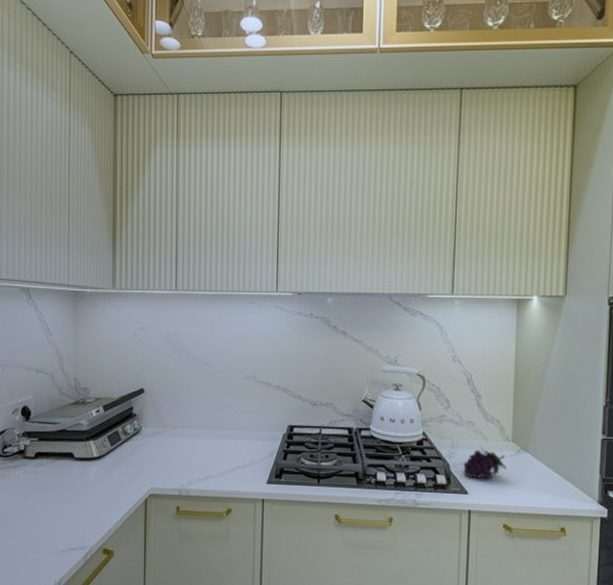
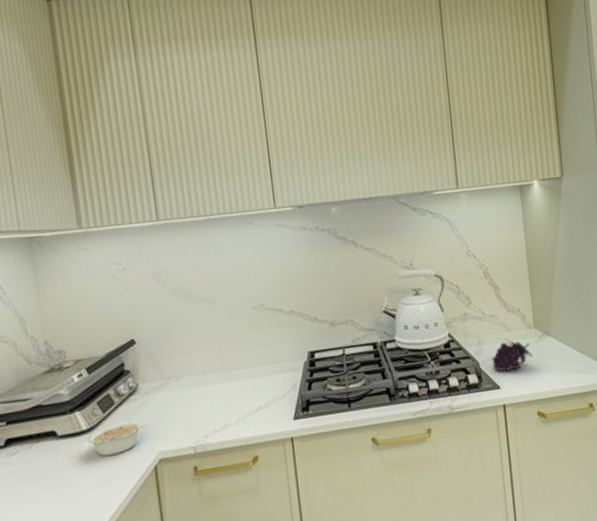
legume: none [96,456,144,482] -> present [86,420,148,456]

